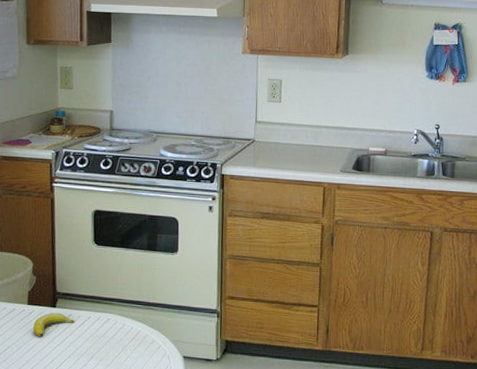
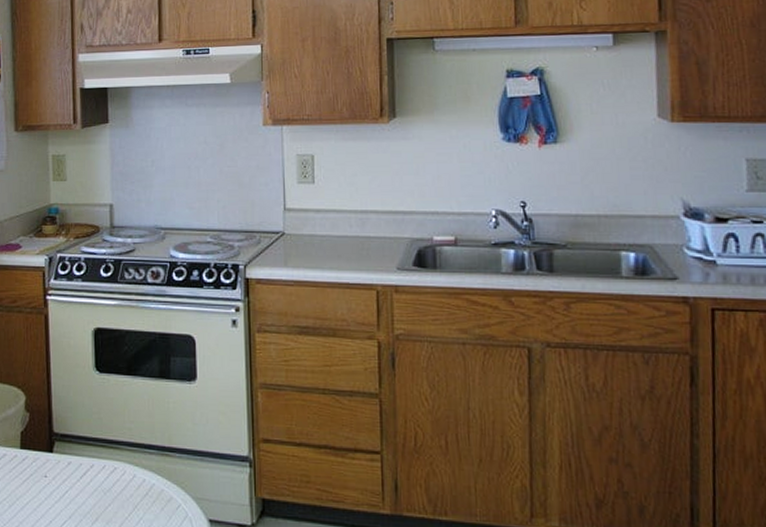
banana: present [33,313,75,336] -> none [27,459,75,490]

